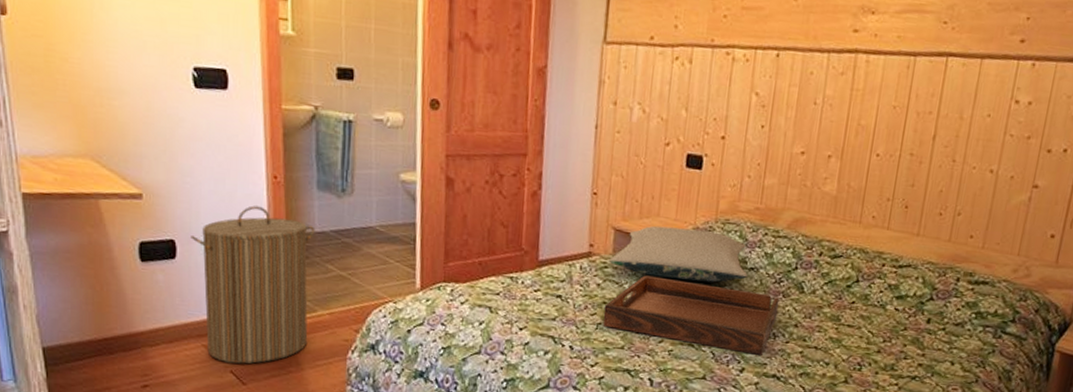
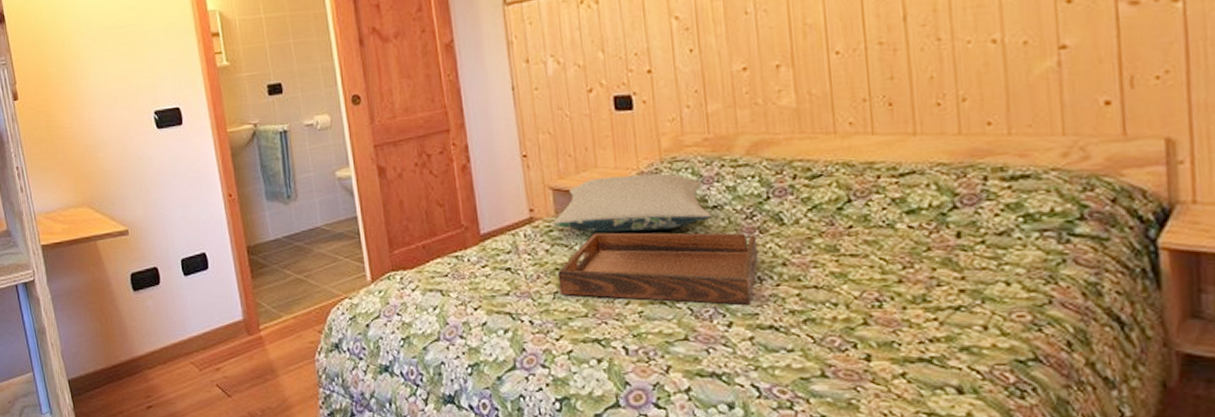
laundry hamper: present [190,205,315,364] -> none [169,224,278,377]

